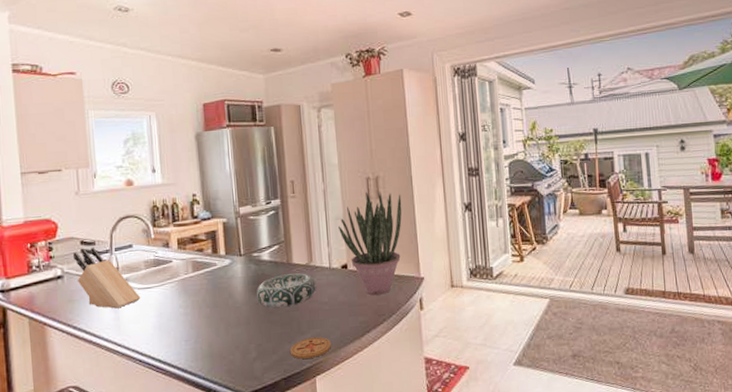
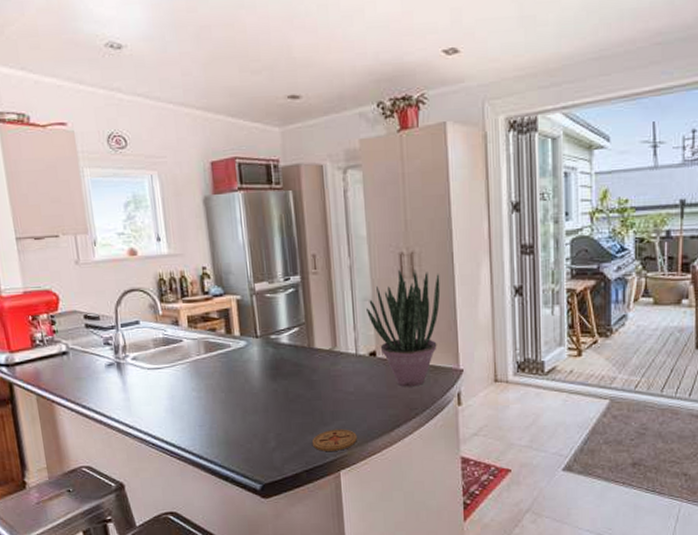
knife block: present [73,247,141,309] -> none [77,322,151,389]
decorative bowl: present [256,273,317,308] -> none [274,359,342,396]

